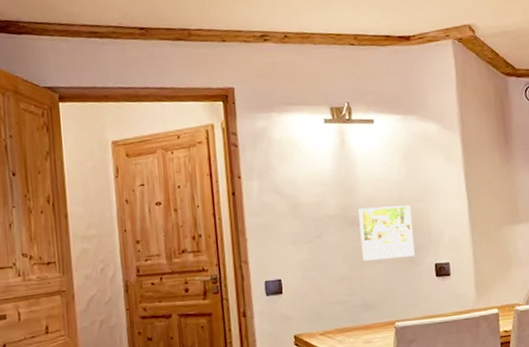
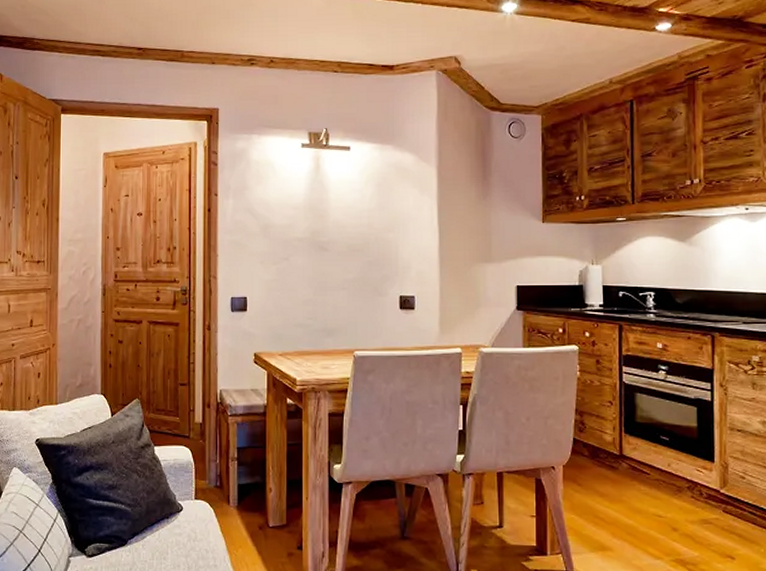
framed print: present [358,204,415,261] -> none [327,234,380,286]

